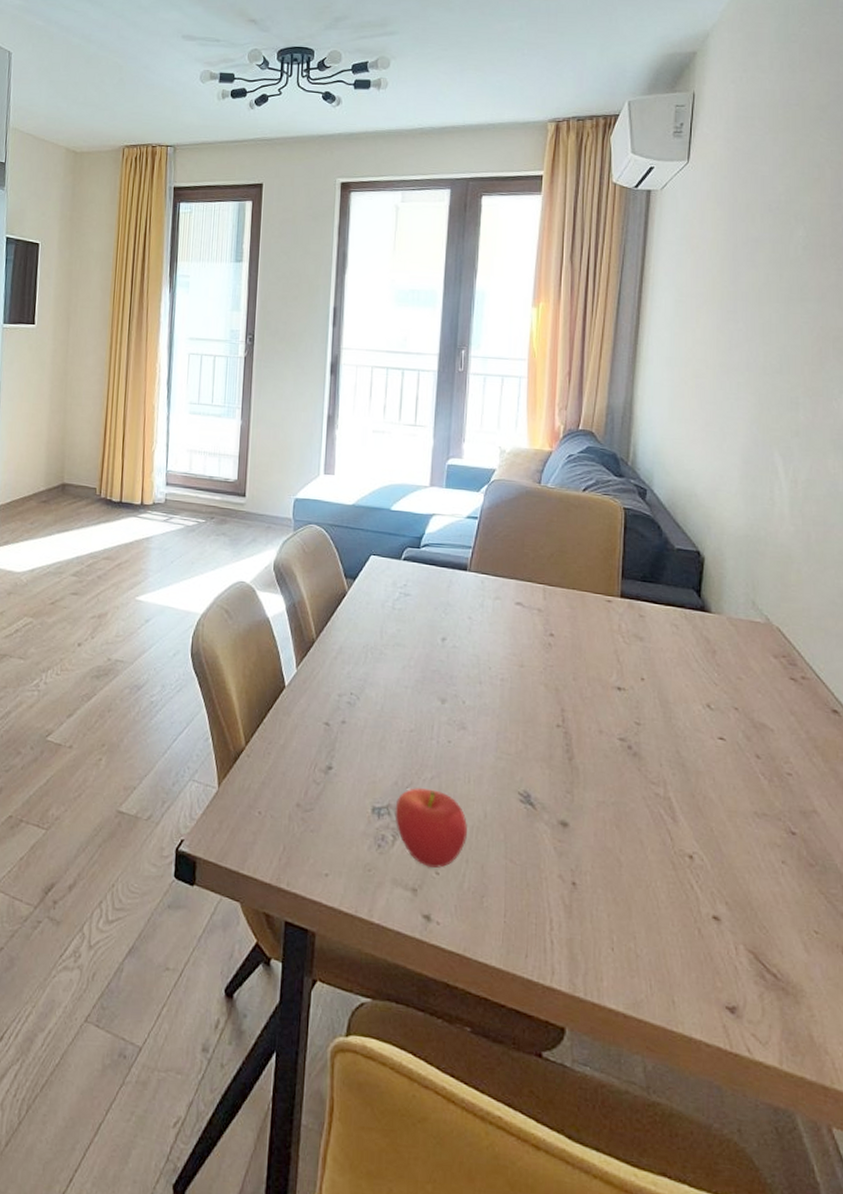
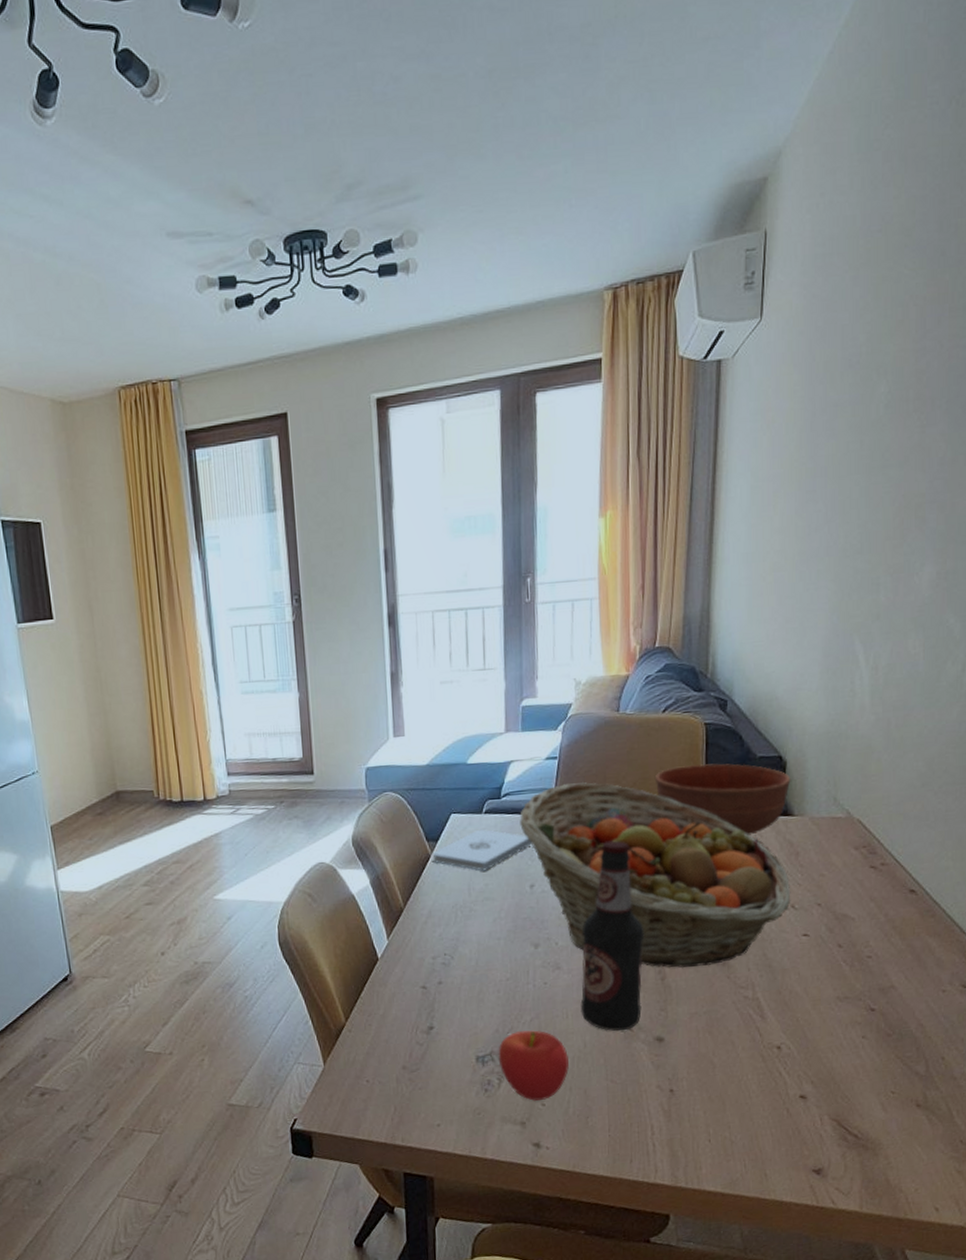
notepad: none [348,574,448,617] -> present [432,829,533,871]
fruit basket: none [437,544,707,753] -> present [519,781,791,968]
bottle: none [483,607,554,808] -> present [580,840,645,1032]
bowl: none [572,545,709,625] -> present [654,763,791,835]

